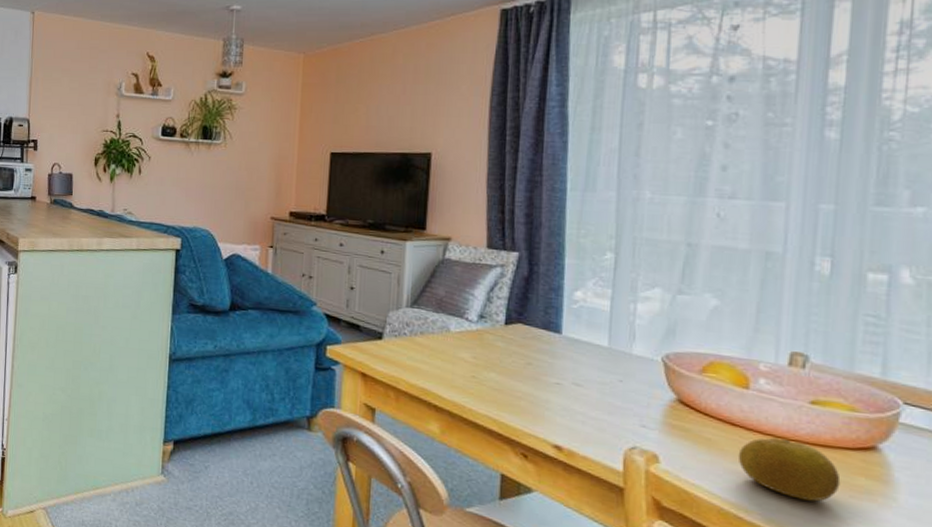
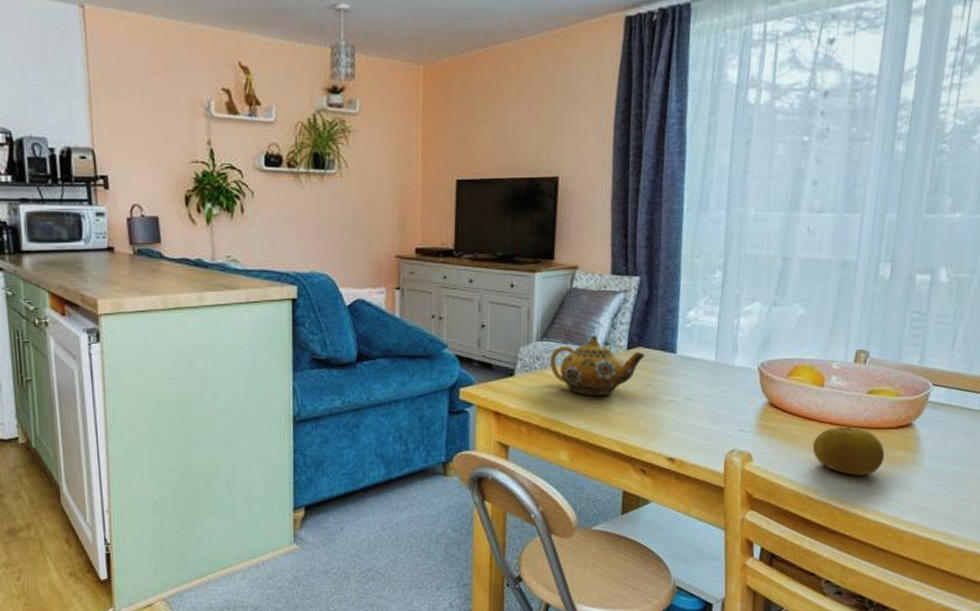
teapot: none [420,307,526,371] -> present [549,335,645,397]

